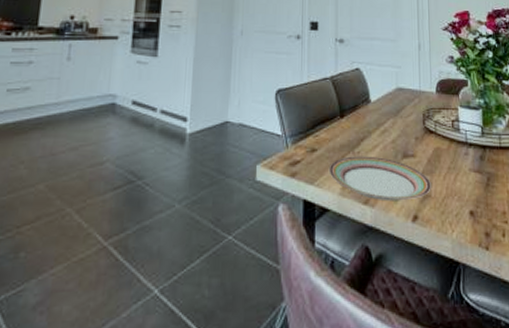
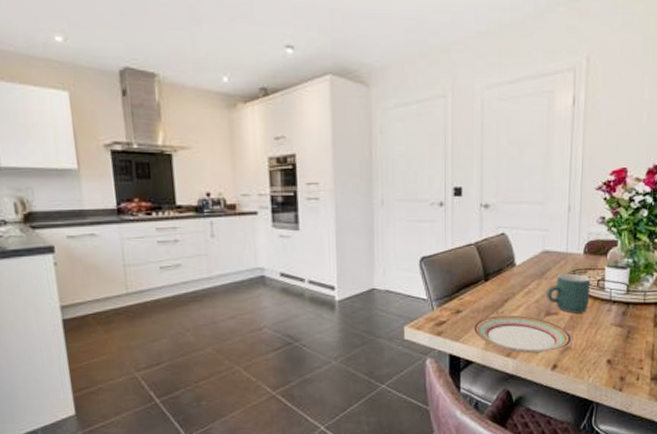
mug: none [403,112,446,156] -> present [547,273,591,314]

